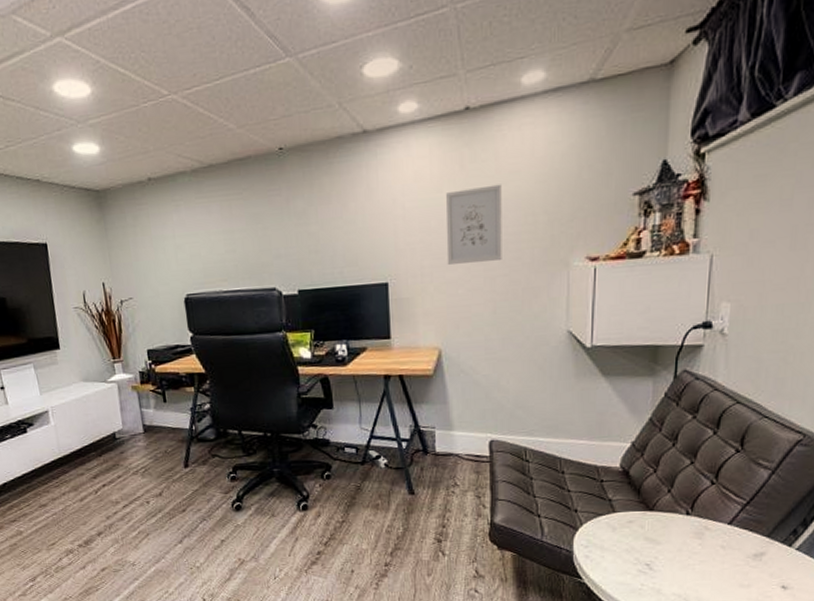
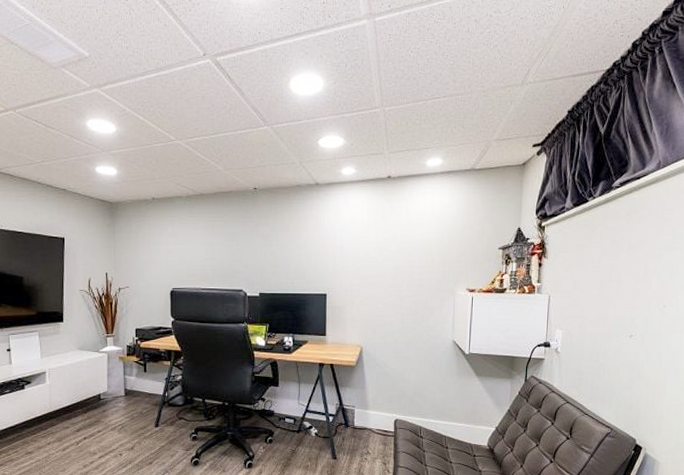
wall art: present [446,184,502,265] -> none [370,231,410,285]

